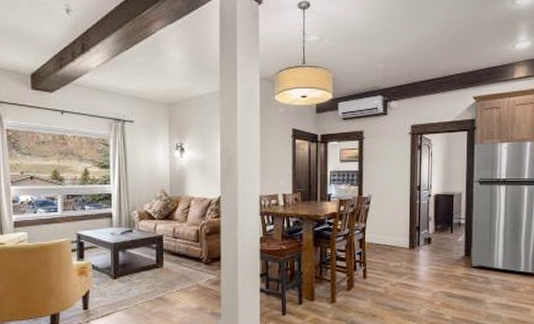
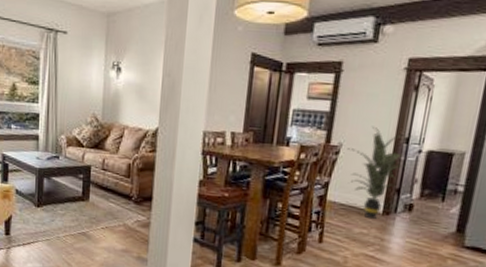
indoor plant: none [375,179,422,254] -> present [347,126,412,220]

